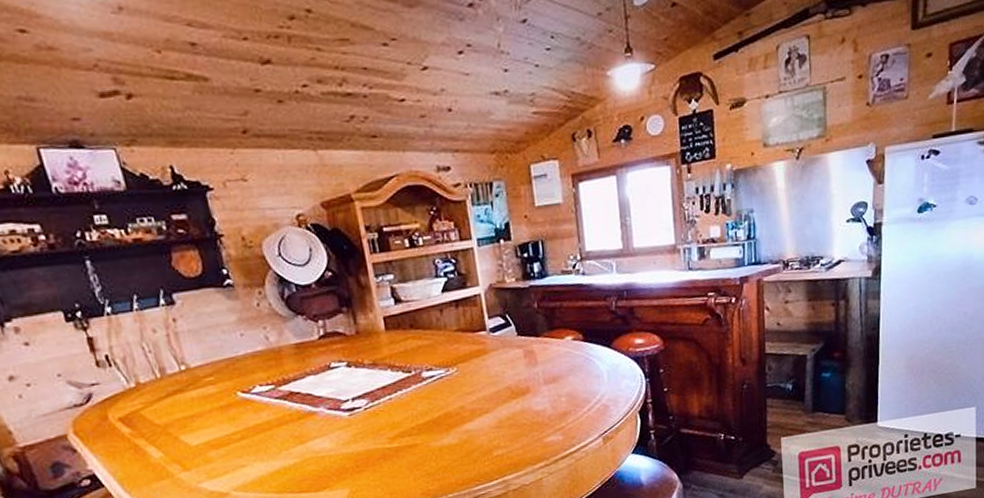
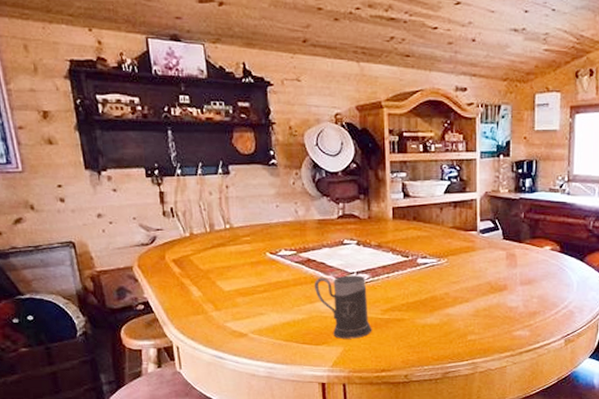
mug: none [302,402,381,480] -> present [314,275,372,339]

